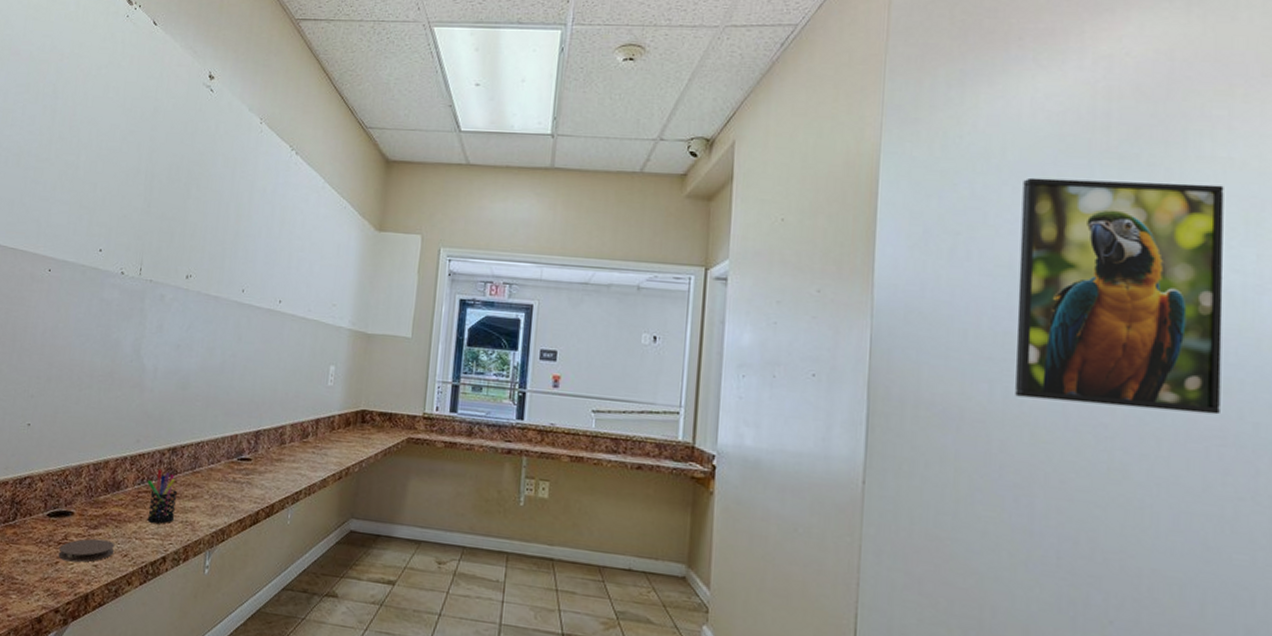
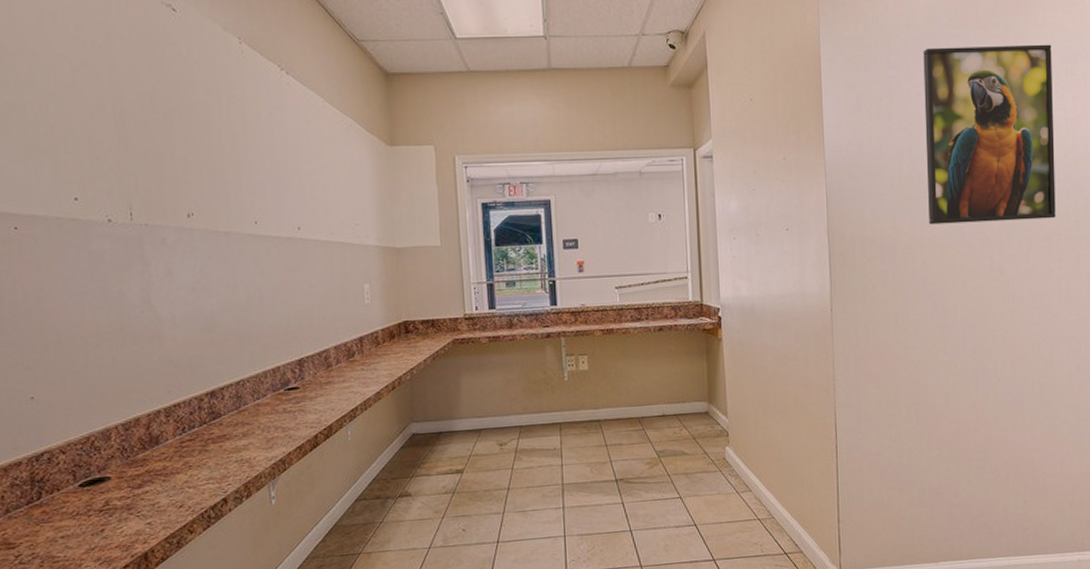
coaster: present [58,538,115,563] -> none [101,496,168,527]
pen holder: present [147,468,178,524] -> none [189,415,228,469]

